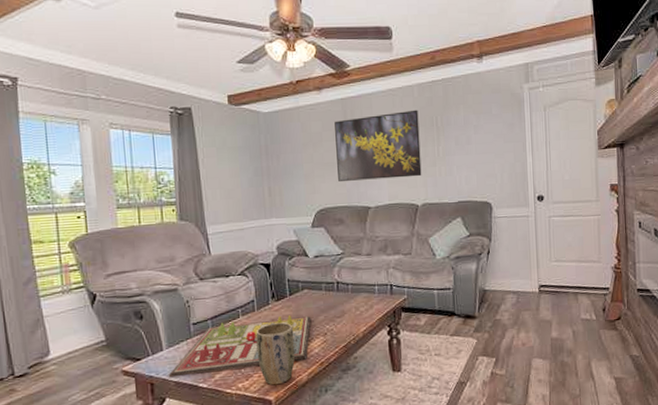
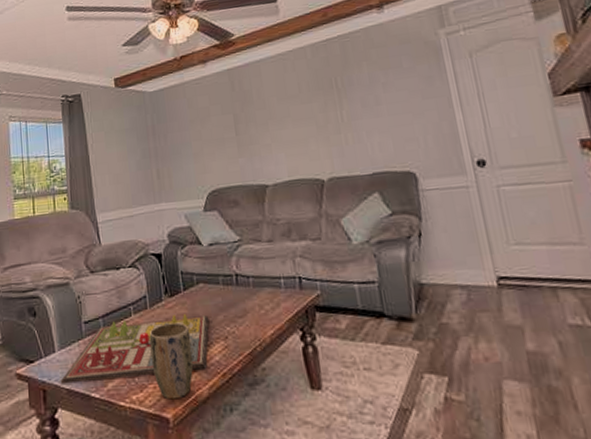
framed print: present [334,109,422,181] -> none [222,72,325,158]

